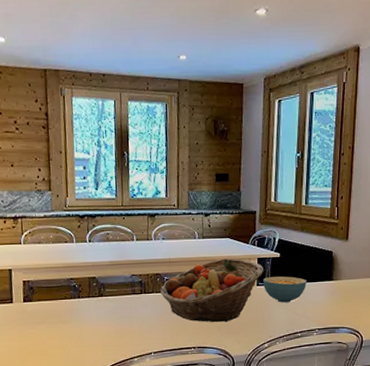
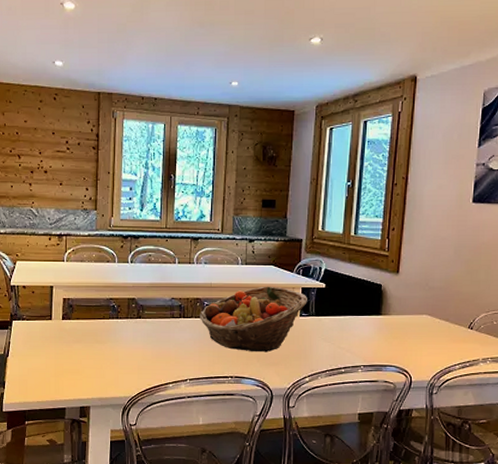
cereal bowl: present [262,276,307,303] -> none [306,308,354,336]

